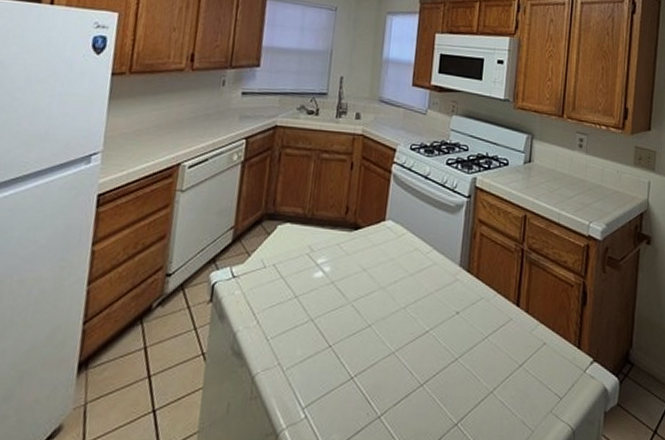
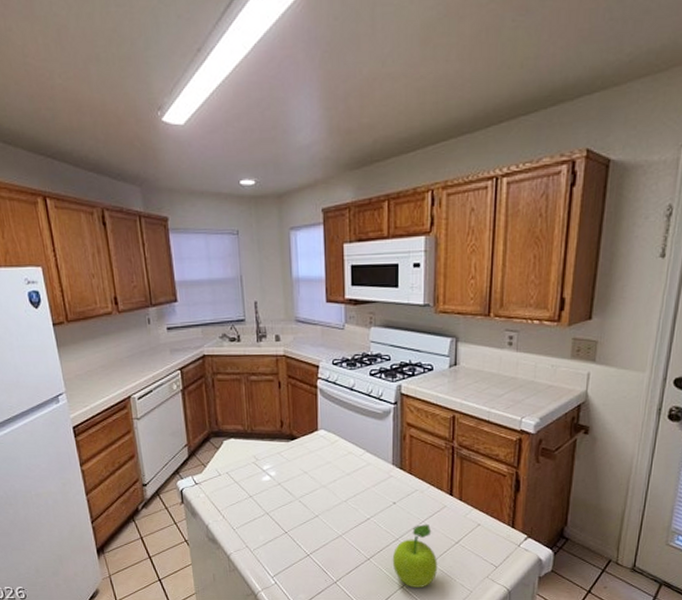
fruit: none [448,341,499,425] -> present [392,524,438,587]

